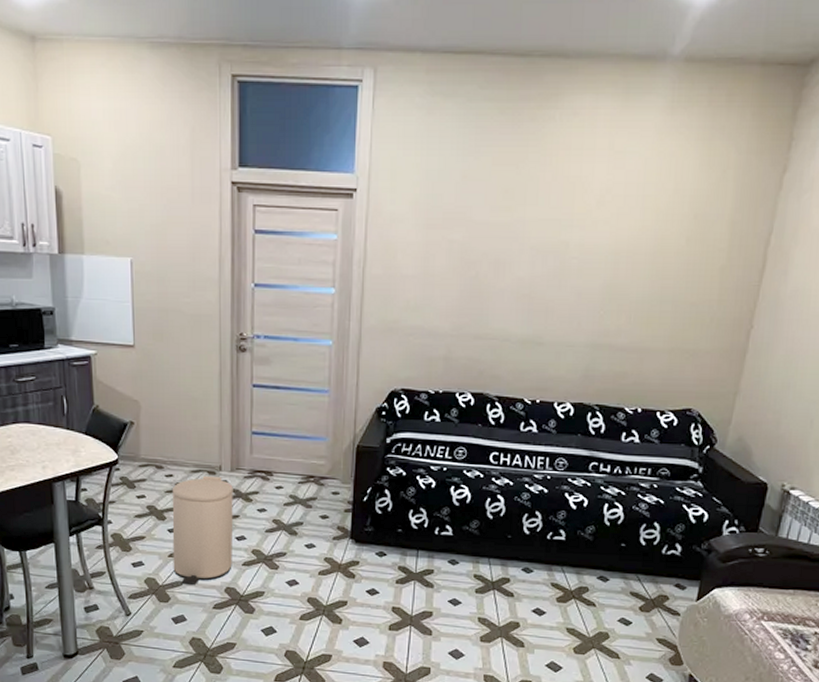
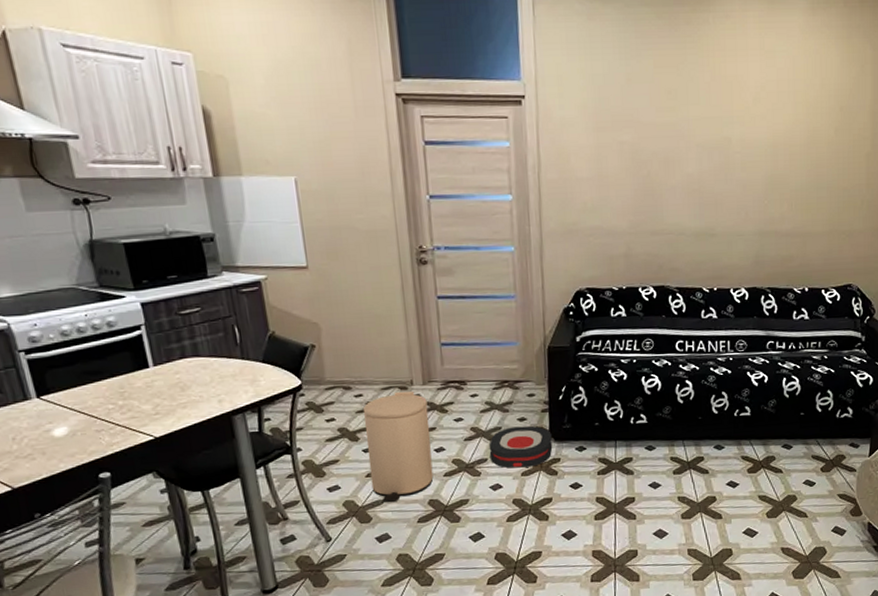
robot vacuum: none [289,523,353,567] -> present [488,426,553,468]

